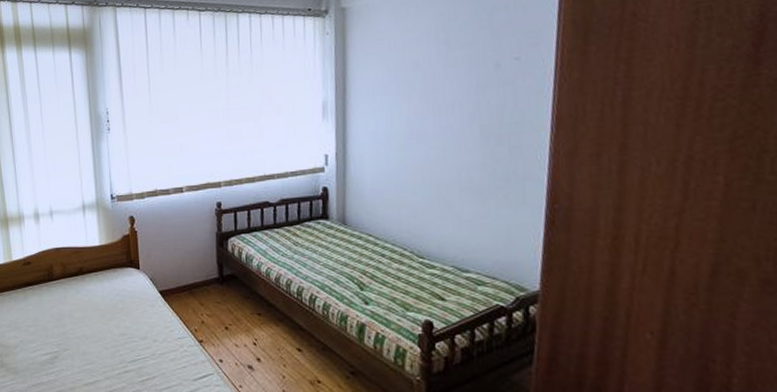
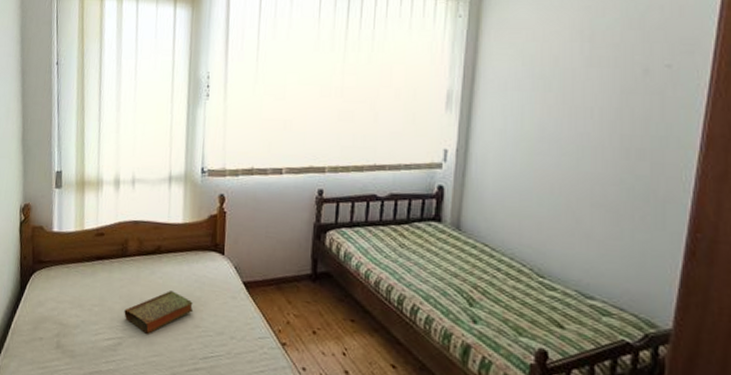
book: none [57,306,118,346] -> present [124,291,194,334]

